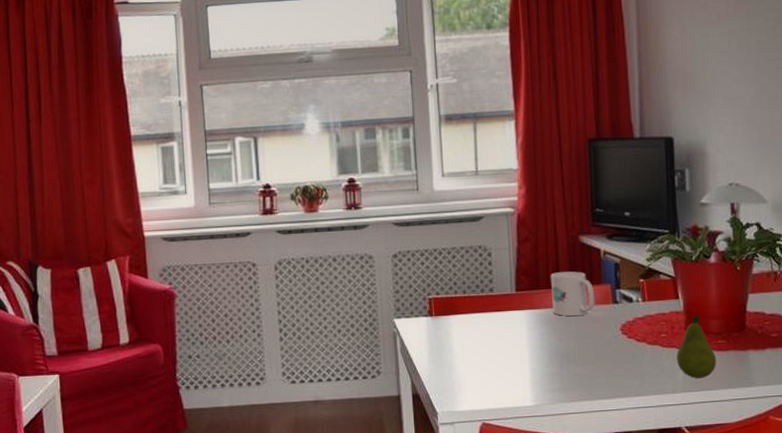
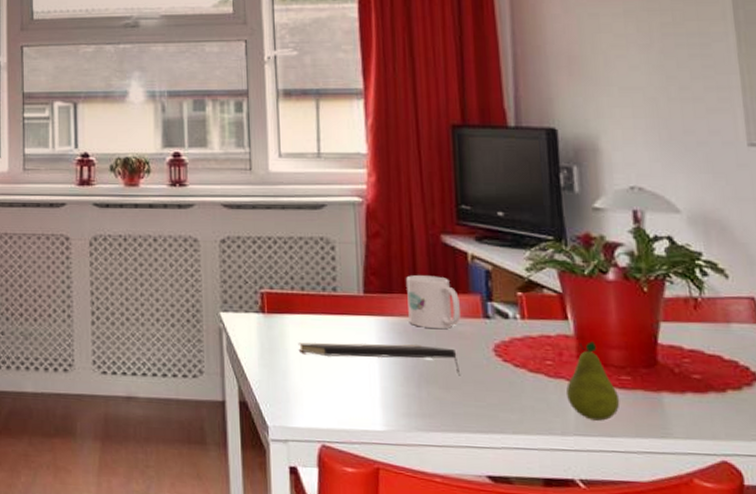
notepad: none [461,330,595,354] -> present [298,342,461,376]

